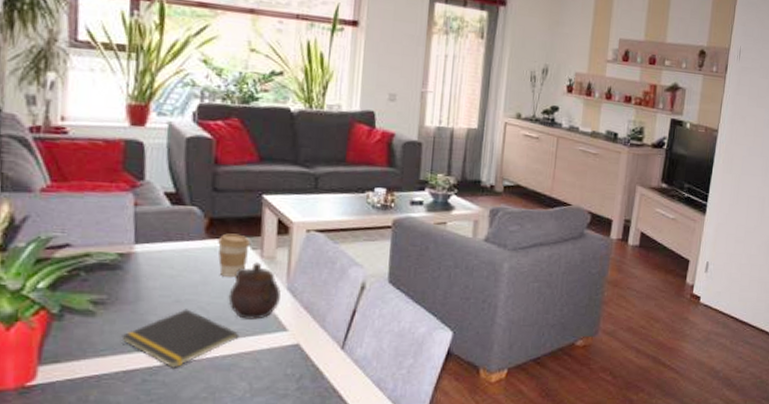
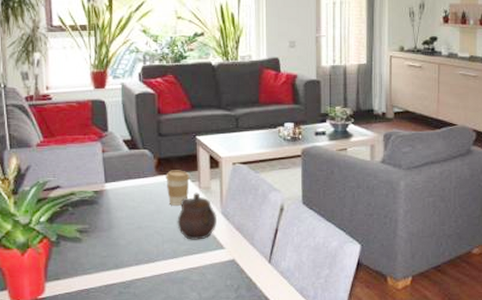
notepad: present [121,309,240,368] -> none [101,233,188,282]

